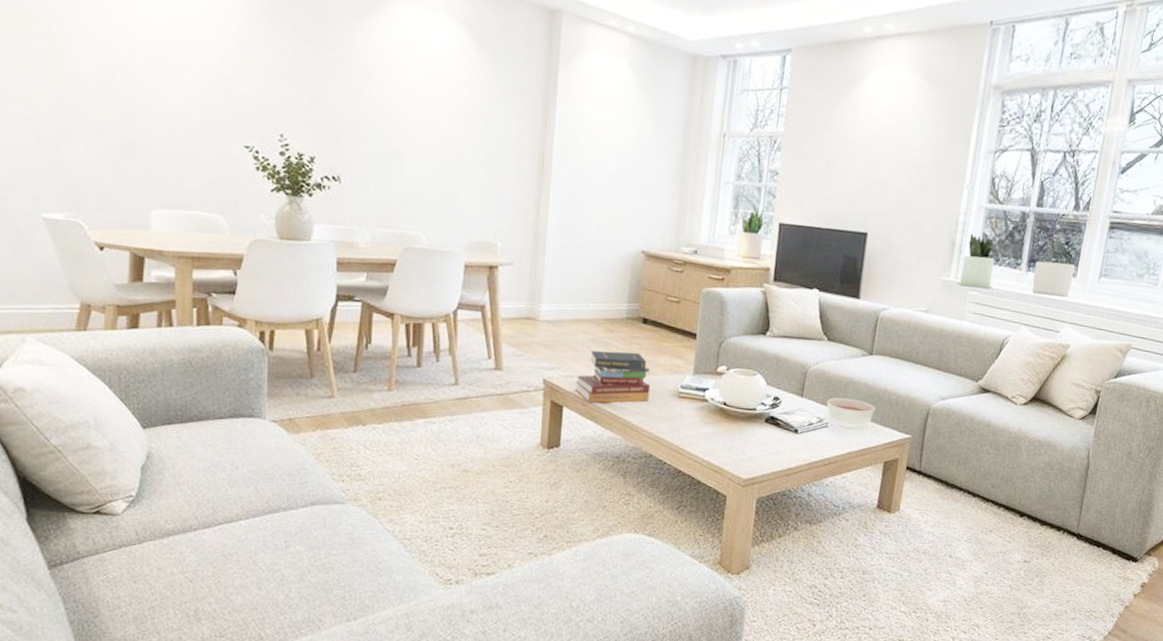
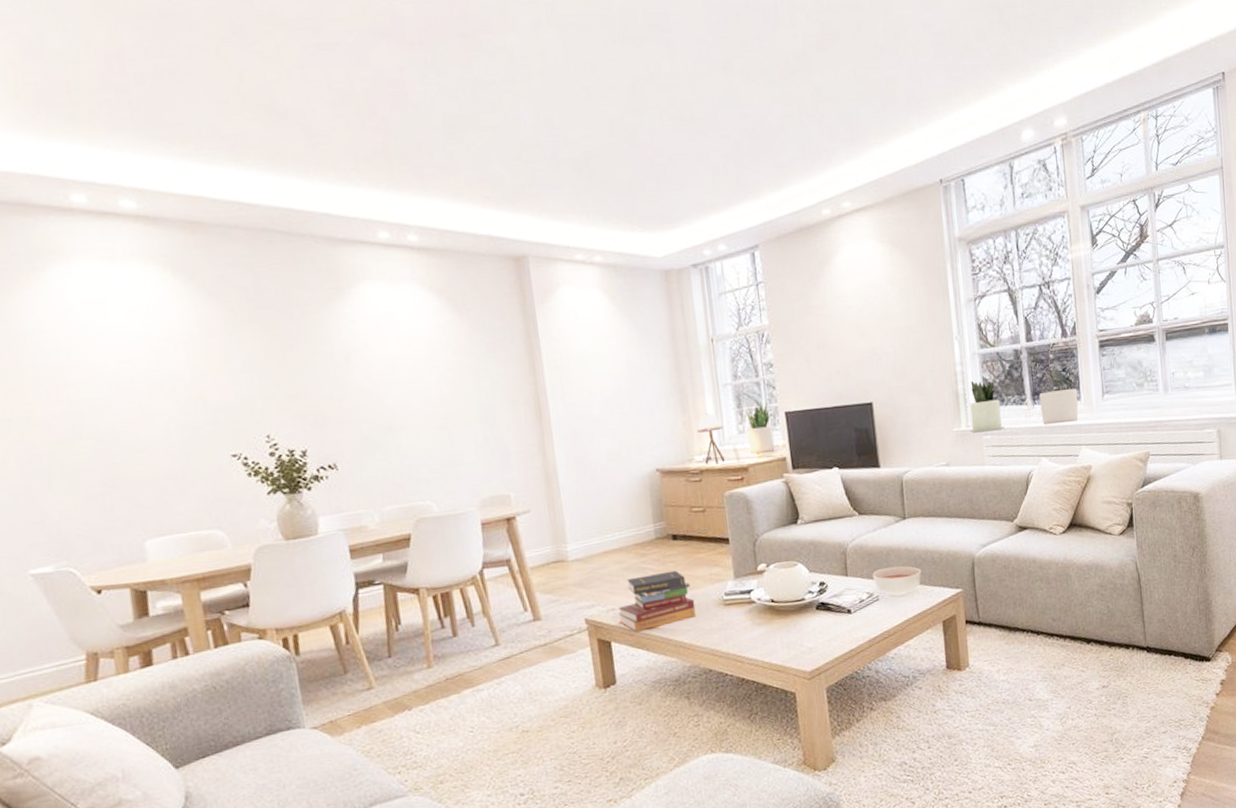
table lamp: none [689,207,716,260] -> present [697,413,725,464]

